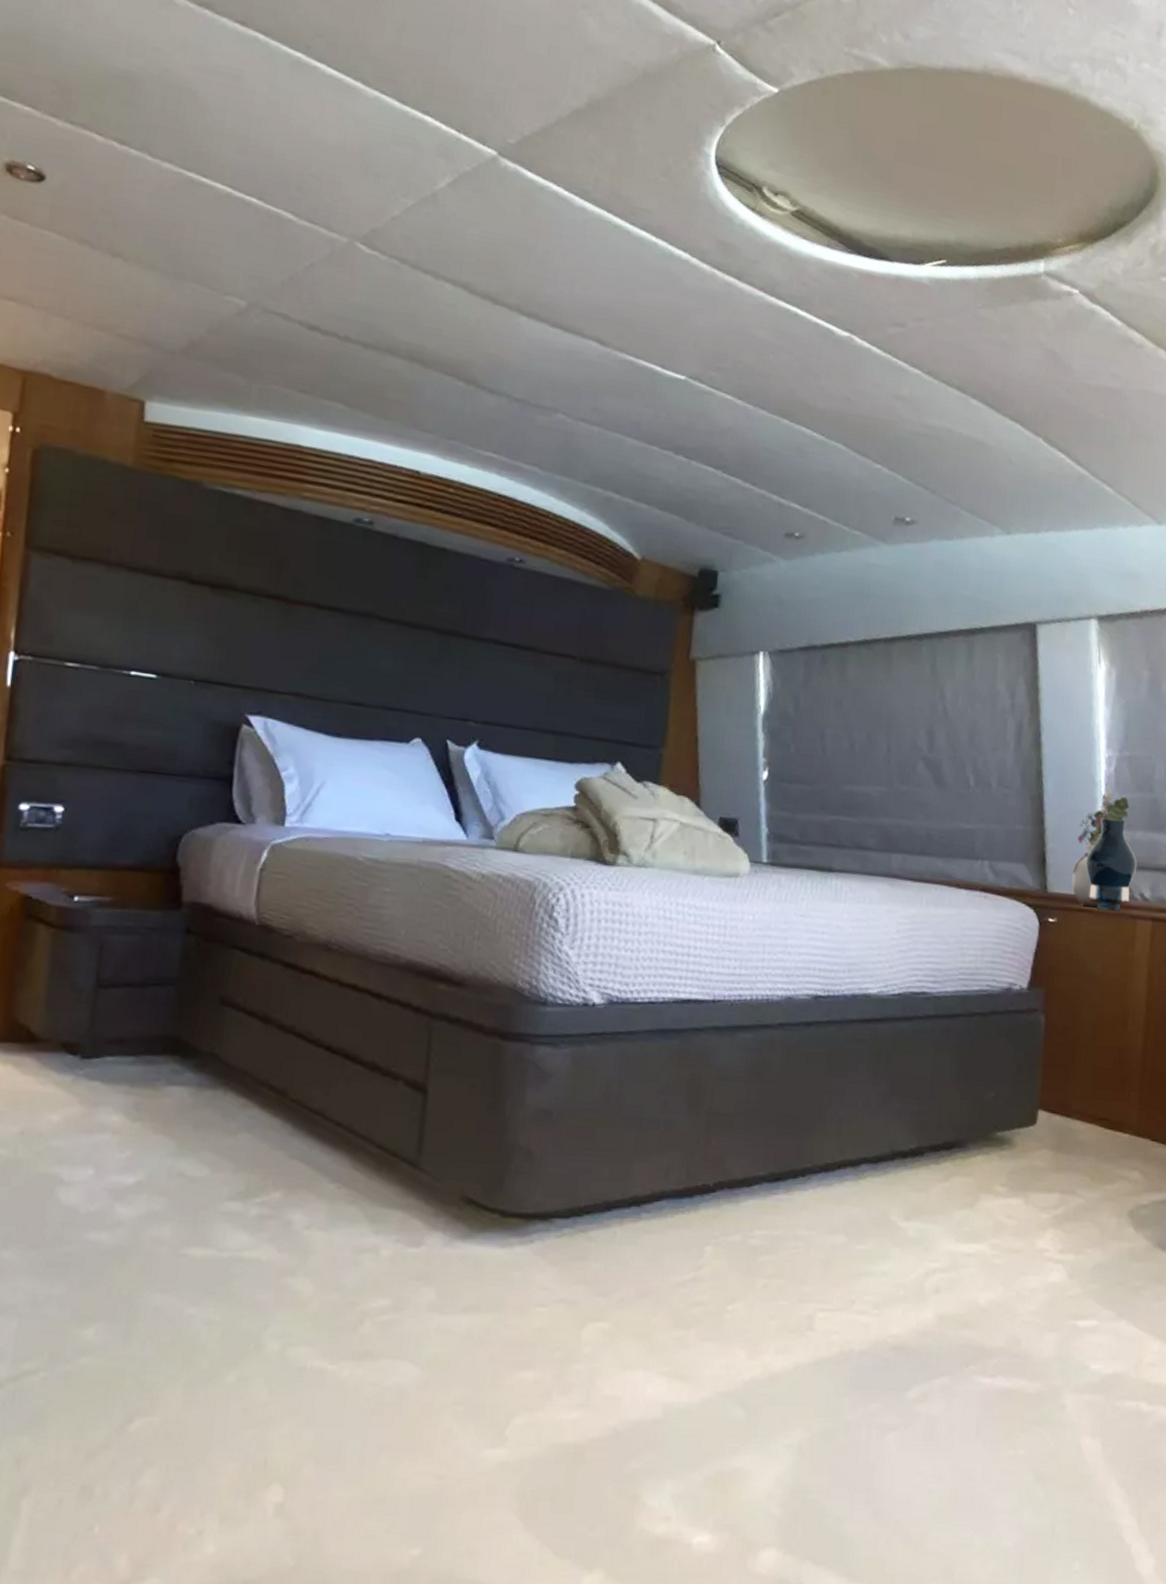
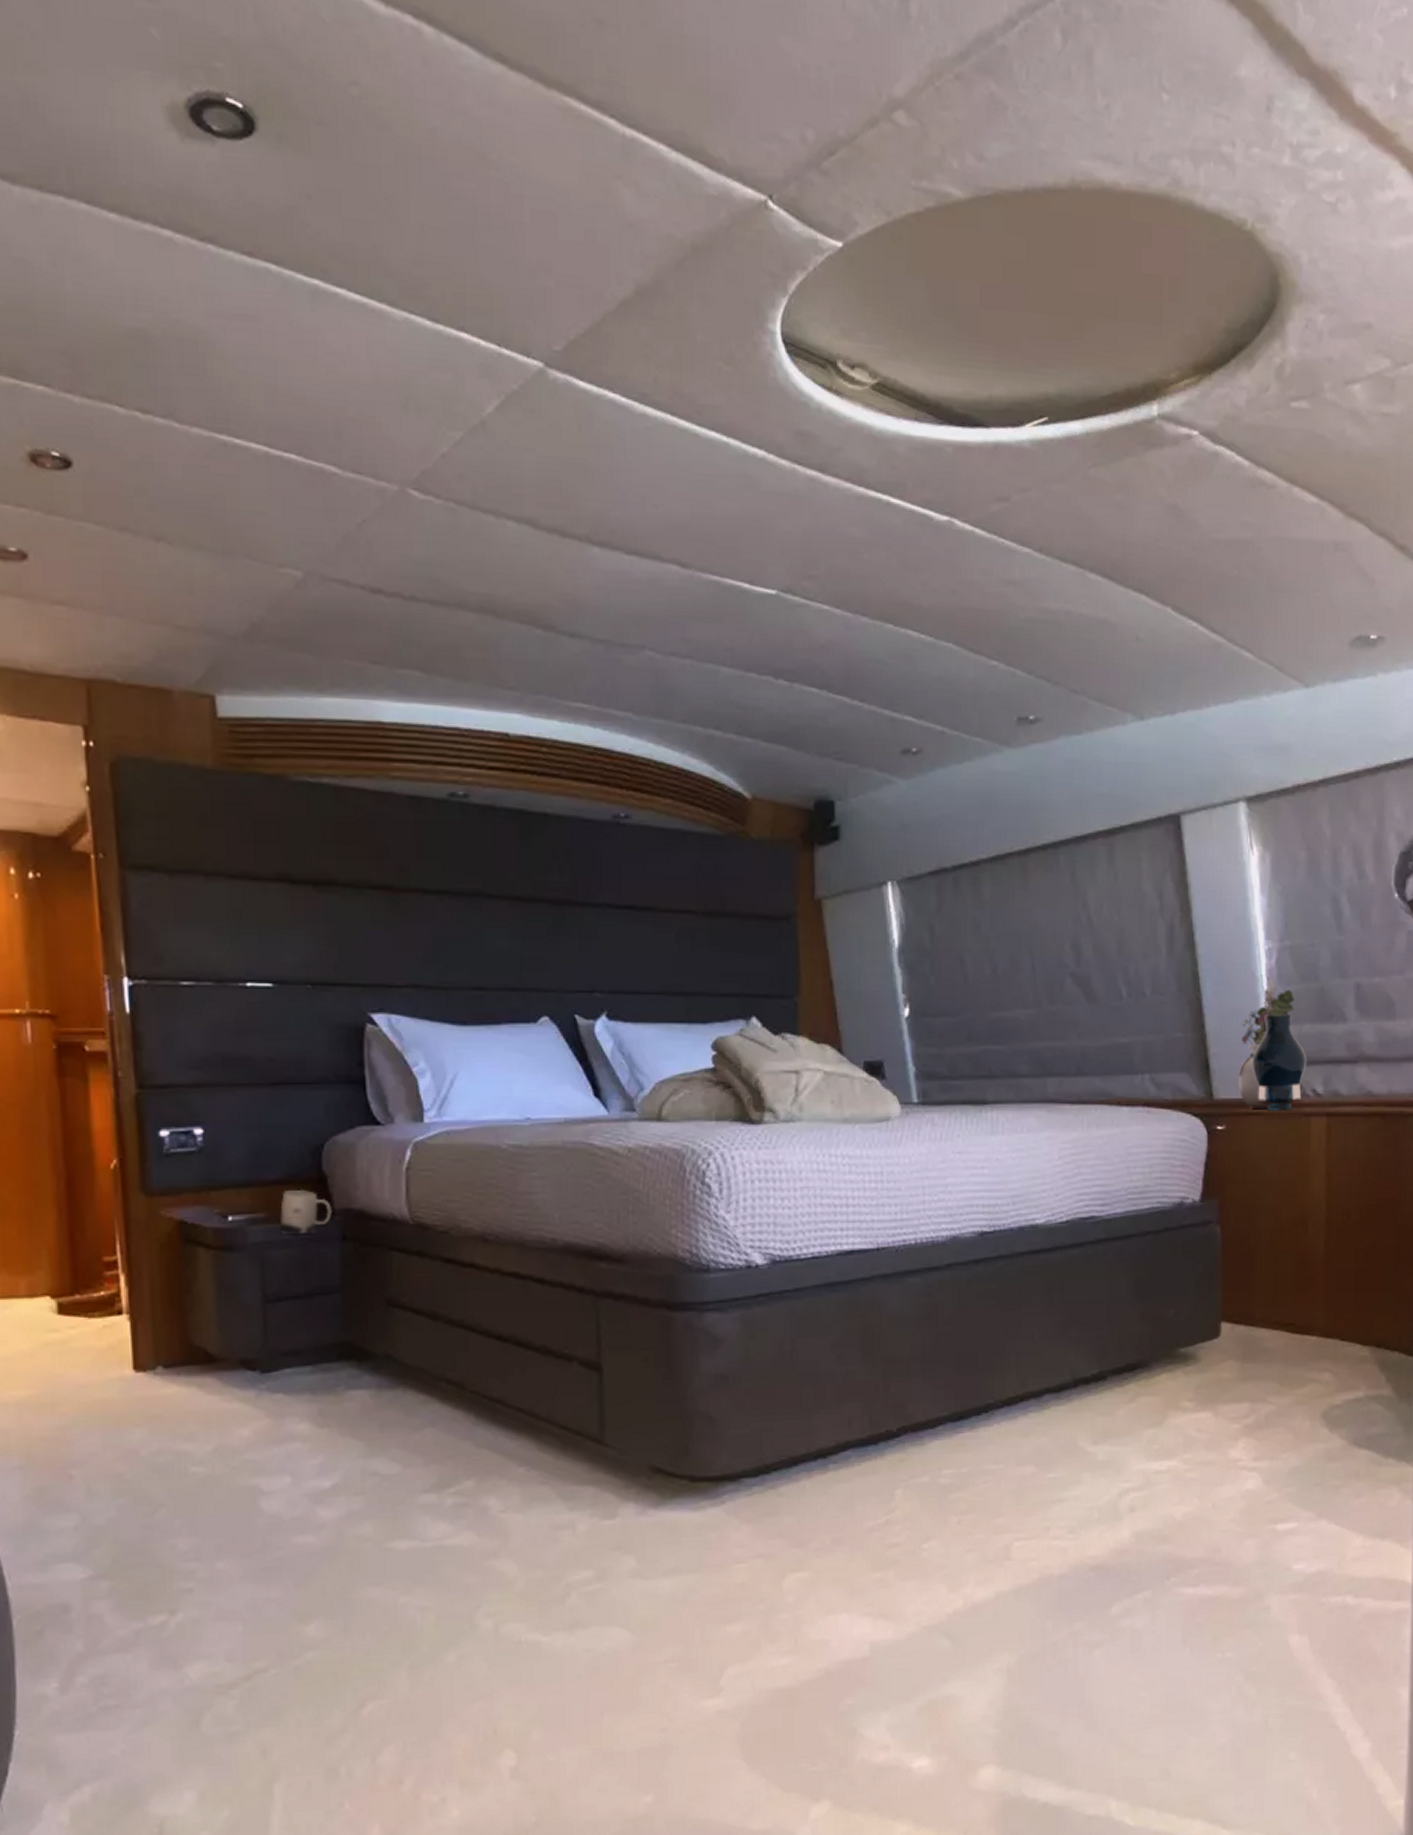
mug: none [125,877,181,923] -> present [280,1190,333,1235]

